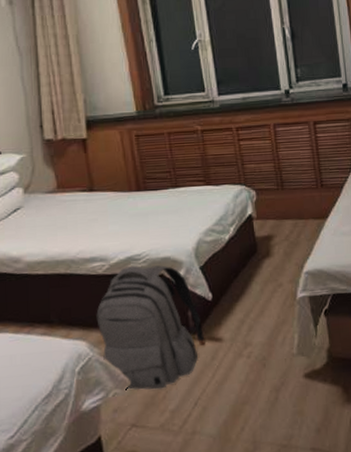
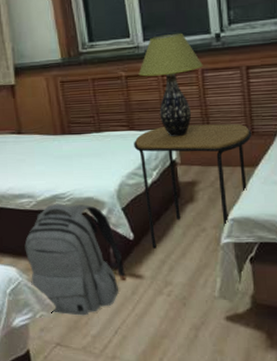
side table: none [211,177,321,308] -> present [134,123,252,249]
table lamp: none [214,88,275,192] -> present [138,32,203,137]

